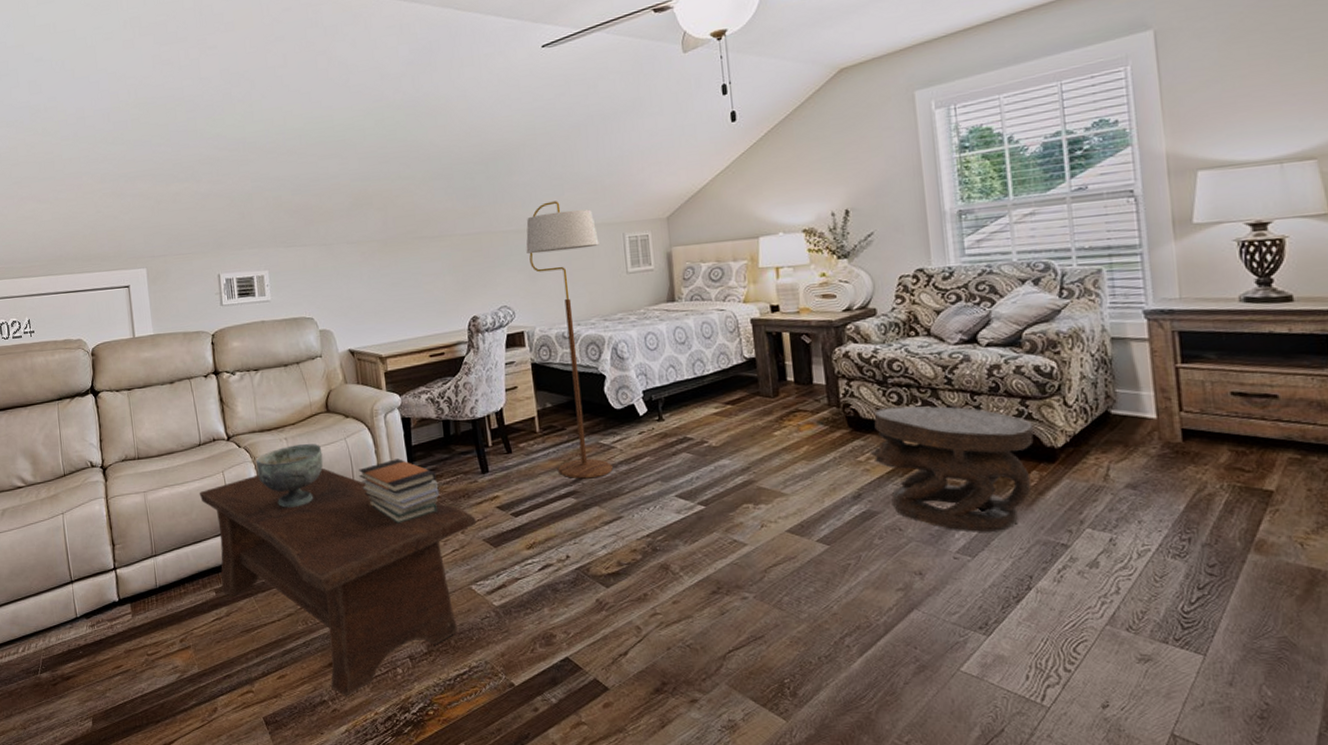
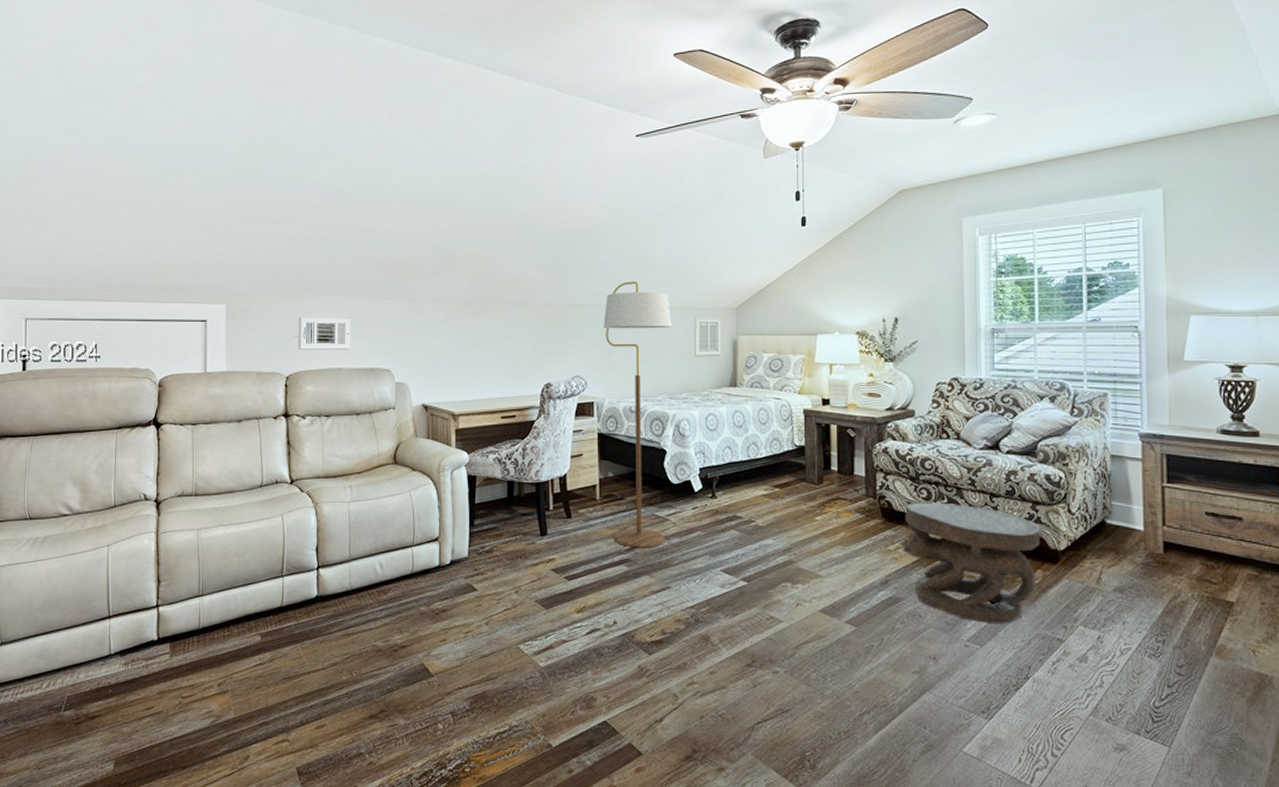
coffee table: present [199,467,477,696] -> none [255,518,531,750]
decorative bowl: present [255,443,324,508] -> none [317,493,386,556]
book stack: present [358,459,440,524] -> none [419,515,497,579]

